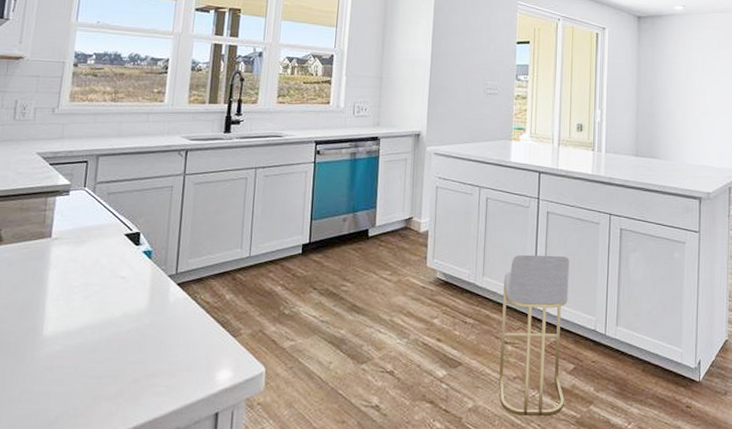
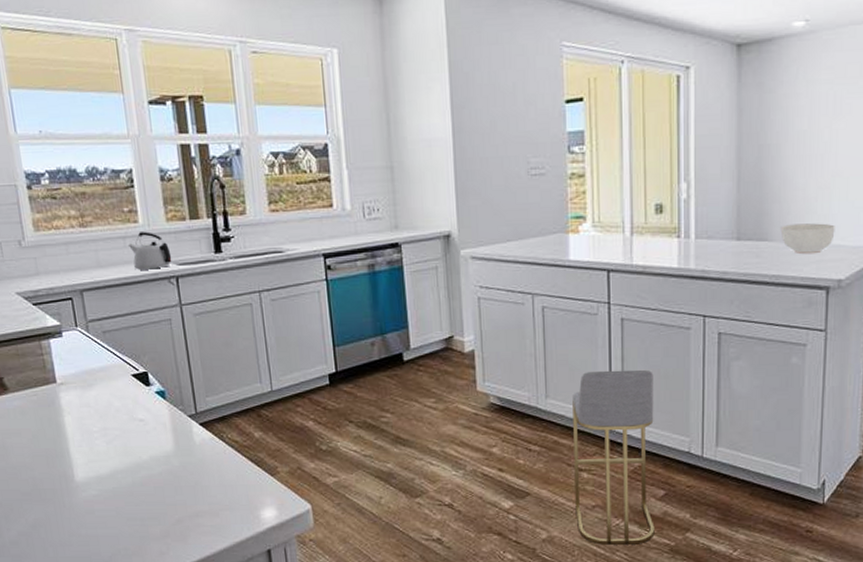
kettle: none [150,110,186,143] -> present [127,231,172,271]
bowl: none [666,147,705,172] -> present [780,223,835,255]

